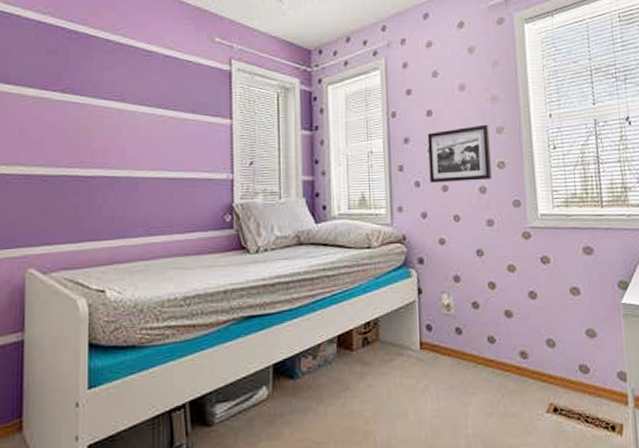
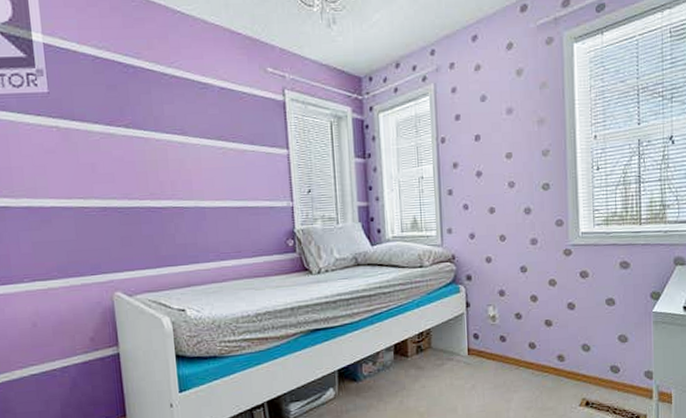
picture frame: present [427,124,492,184] -> none [475,147,537,206]

